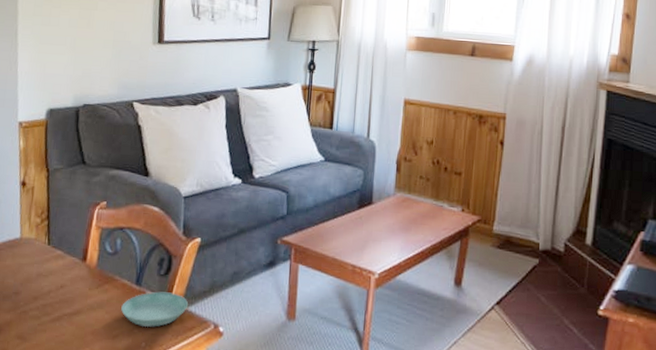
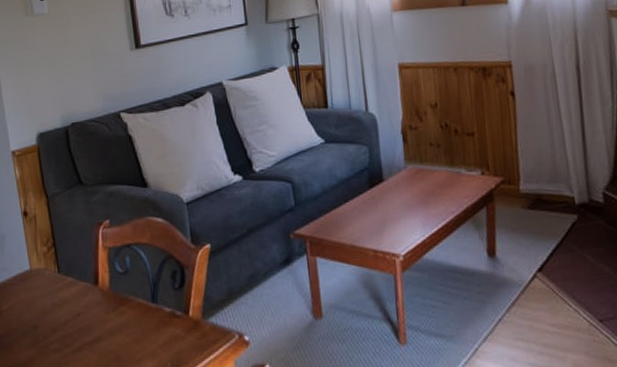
saucer: present [121,291,189,328] -> none [141,306,209,347]

